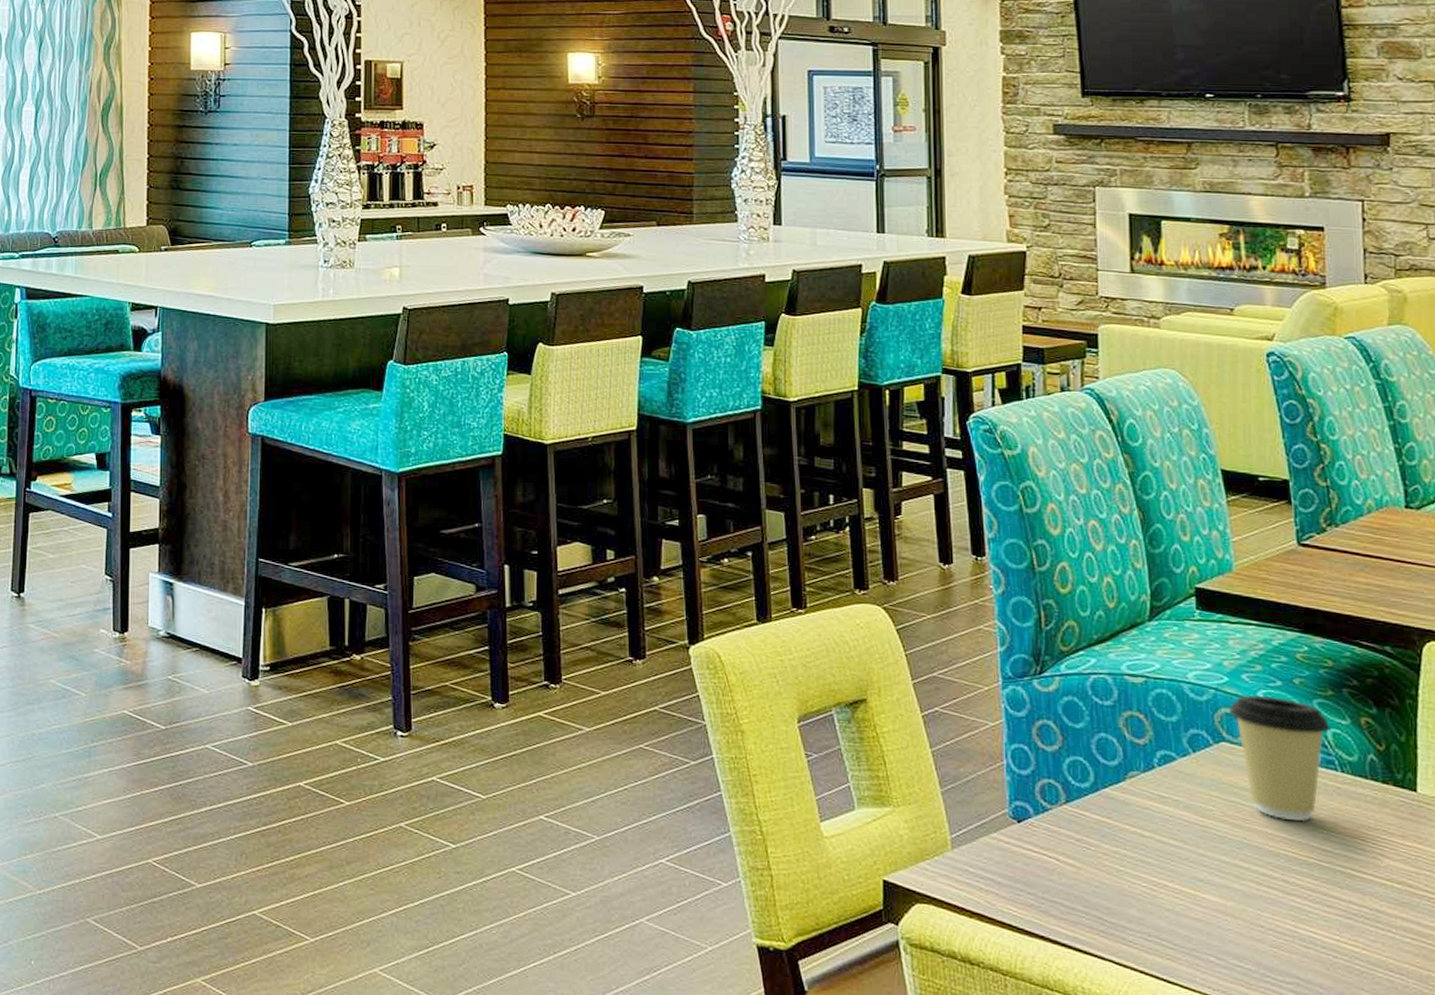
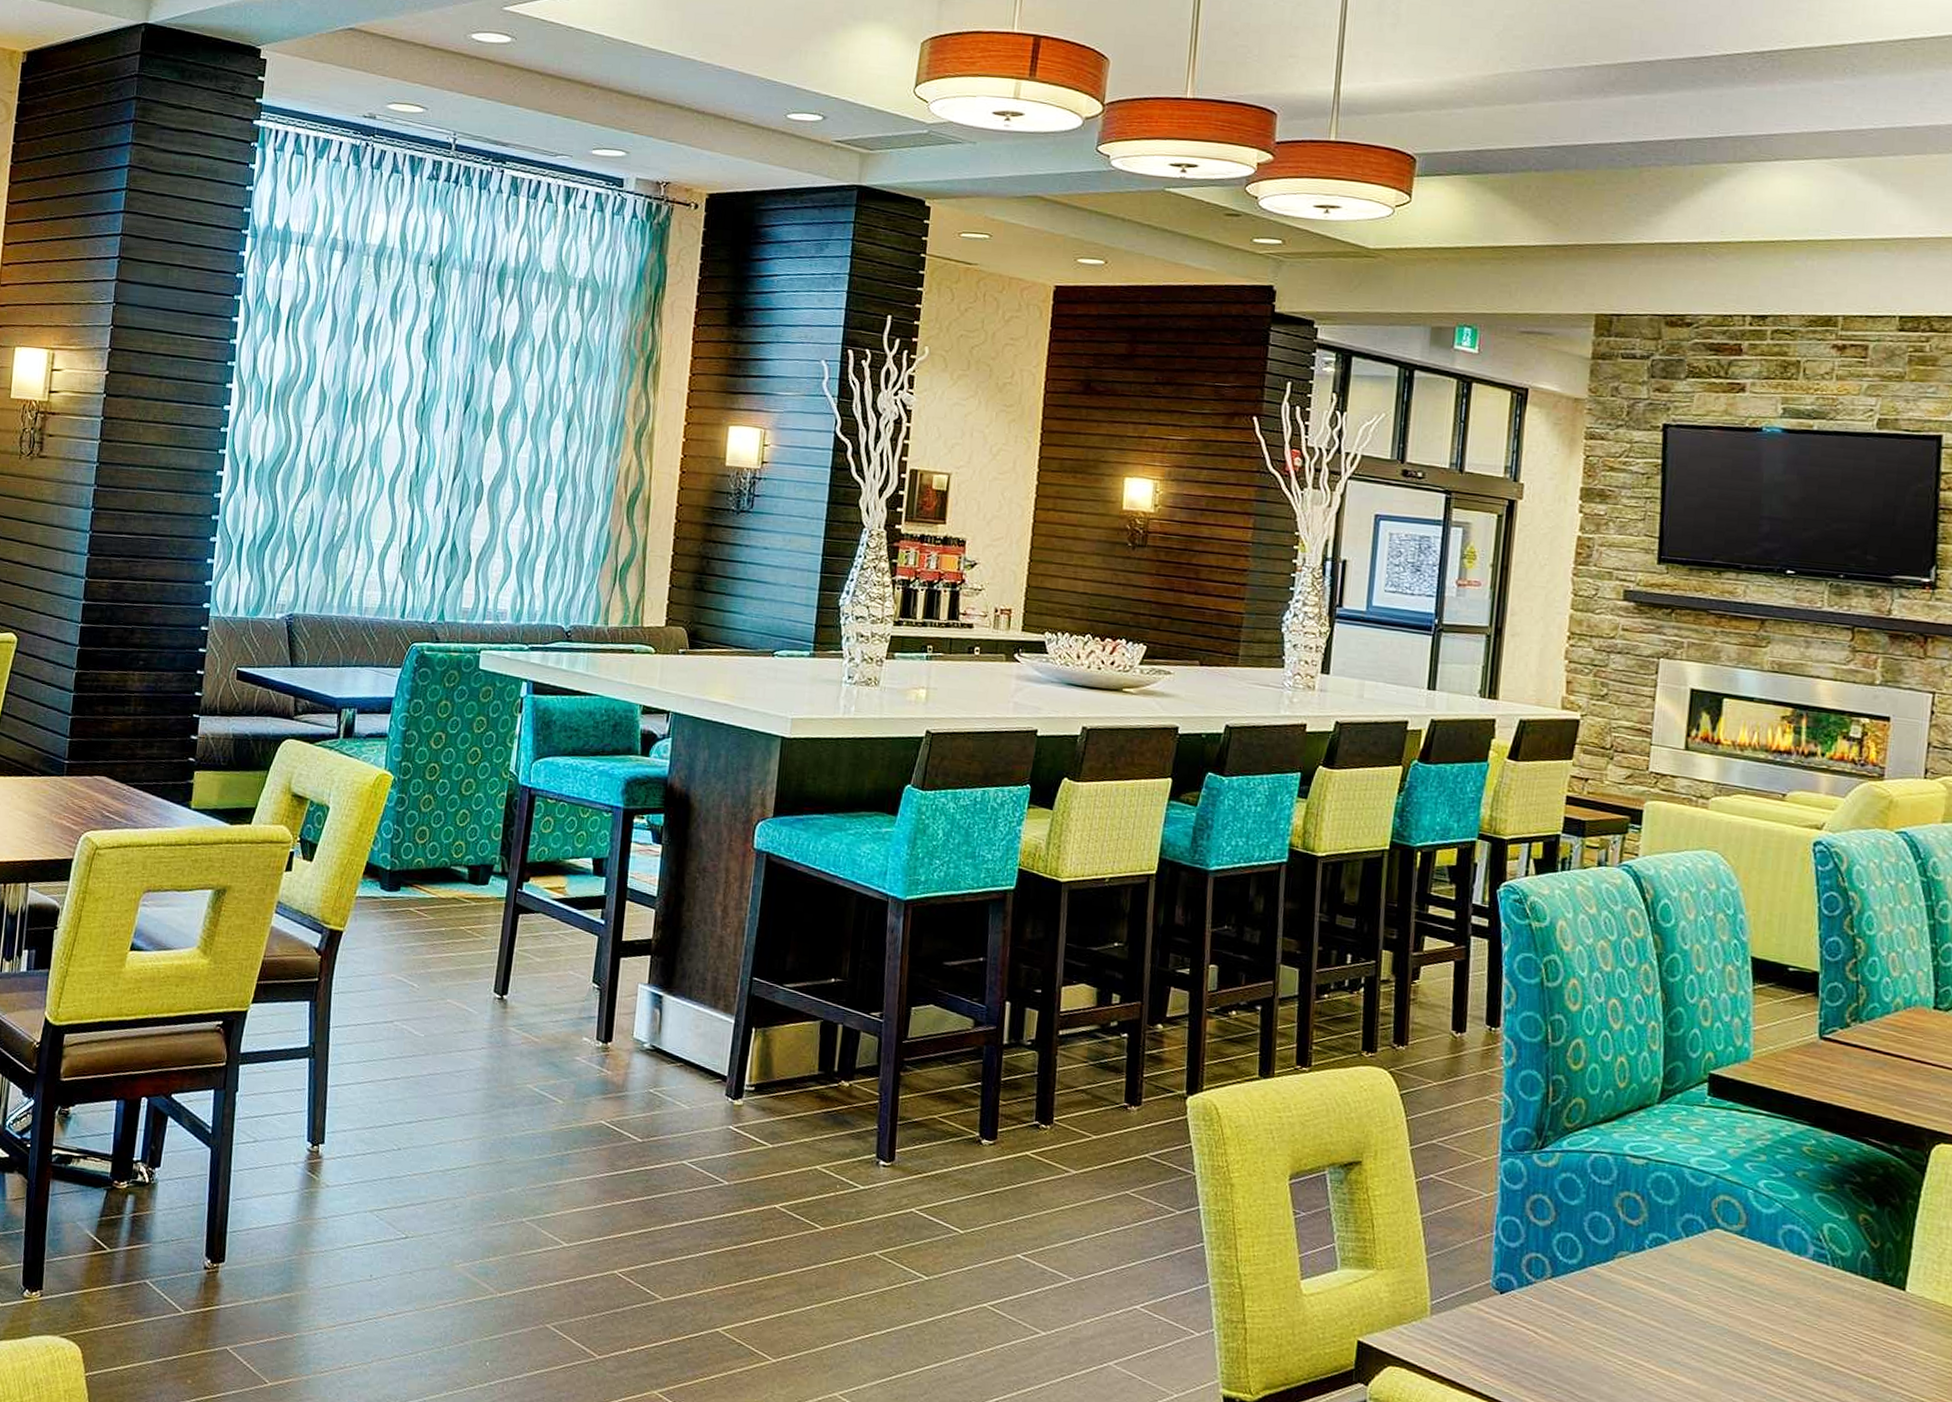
coffee cup: present [1228,694,1330,822] -> none [1726,1183,1828,1313]

